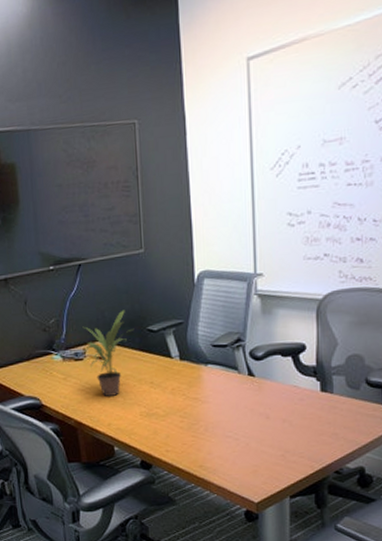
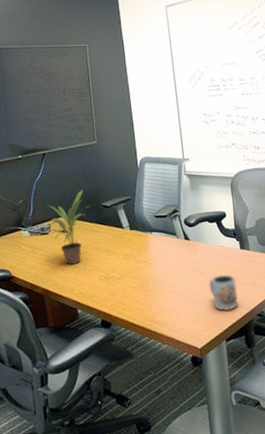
mug: none [274,420,311,464] -> present [209,274,238,311]

